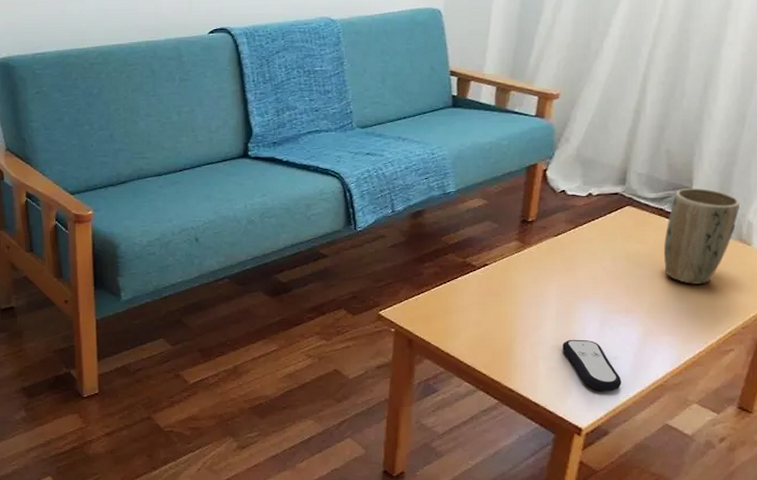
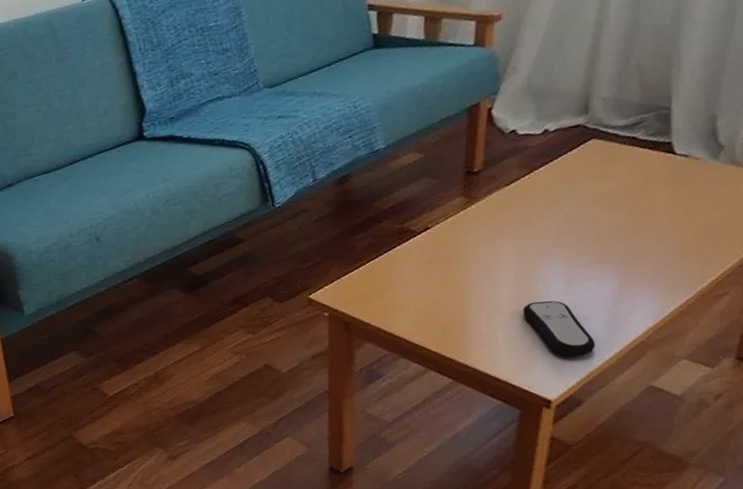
plant pot: present [663,188,741,284] -> none [638,105,732,223]

